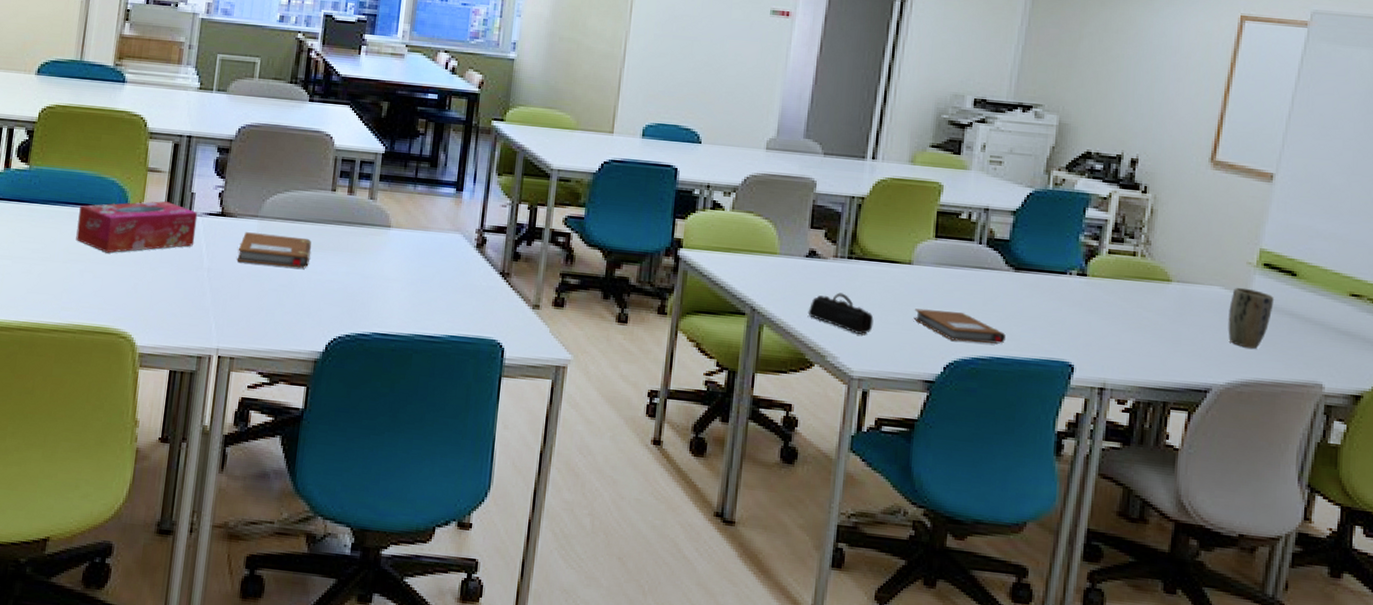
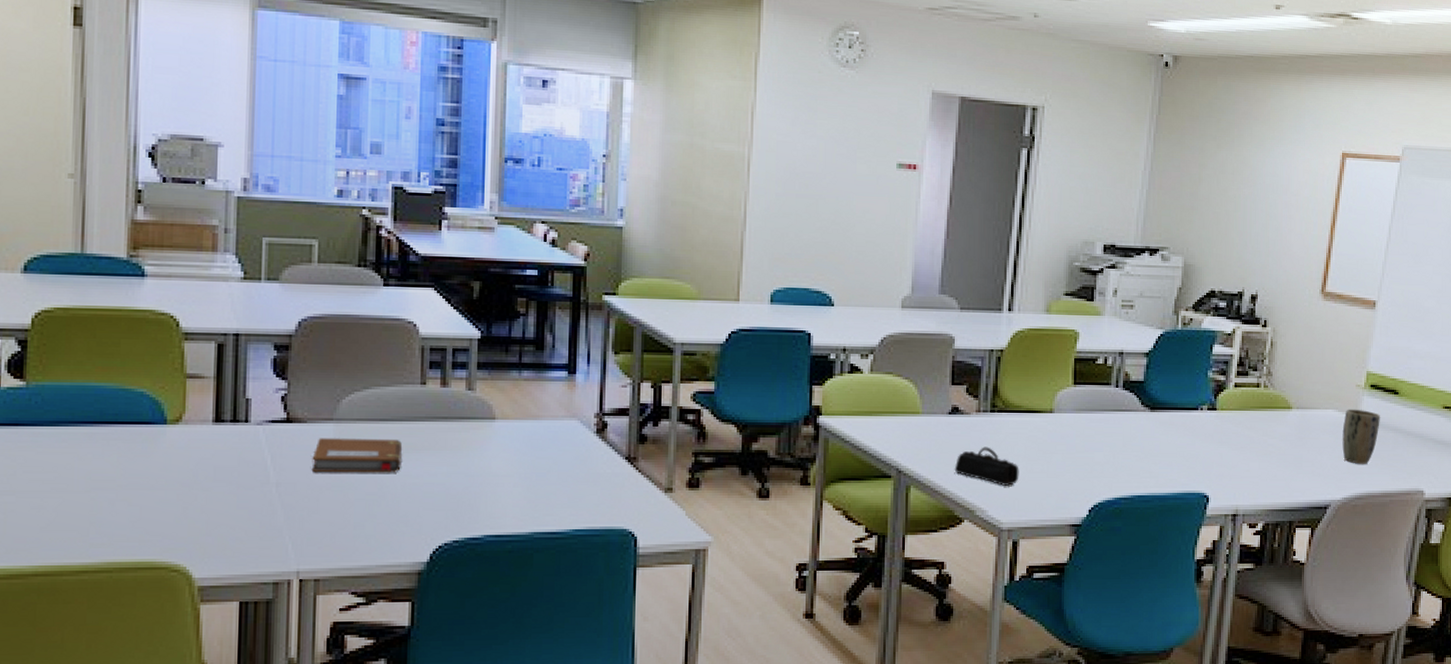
tissue box: present [76,201,198,254] -> none [99,410,257,477]
notebook: present [913,308,1006,344] -> none [1057,455,1145,483]

